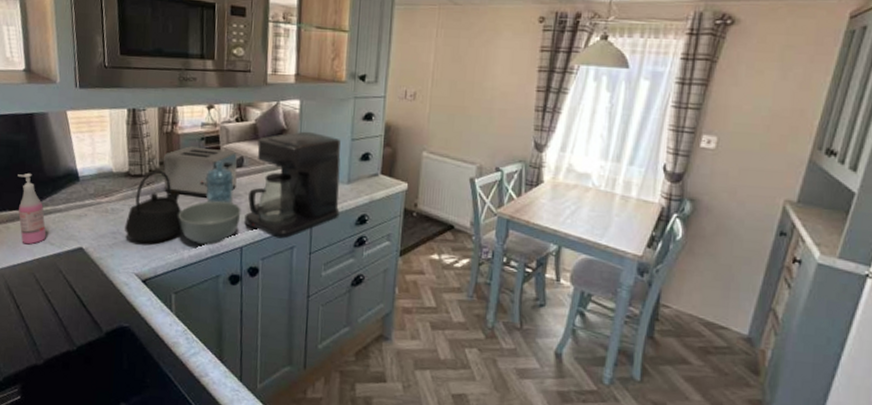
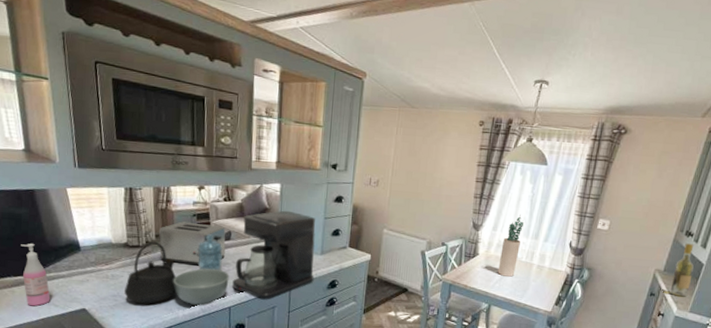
vase: none [569,130,602,212] -> present [498,214,525,278]
bottle: none [808,165,841,239] -> present [670,243,694,298]

